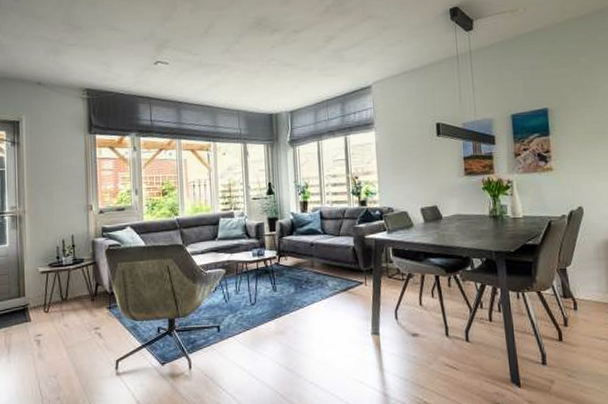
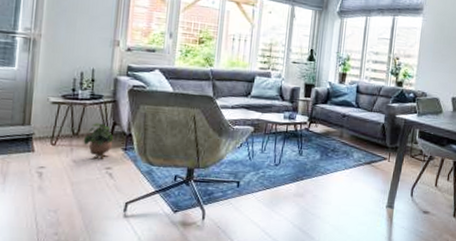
potted plant: none [71,285,98,322] -> present [83,123,114,160]

